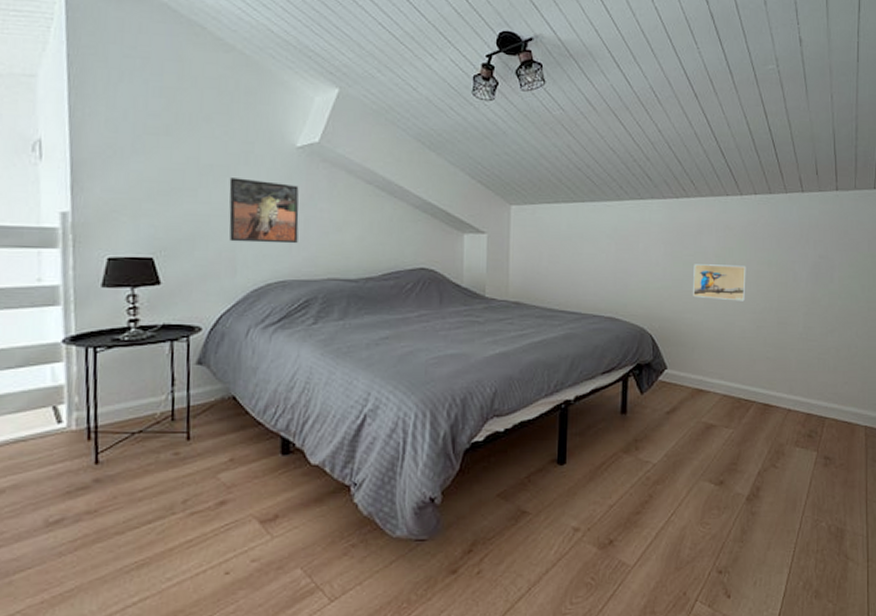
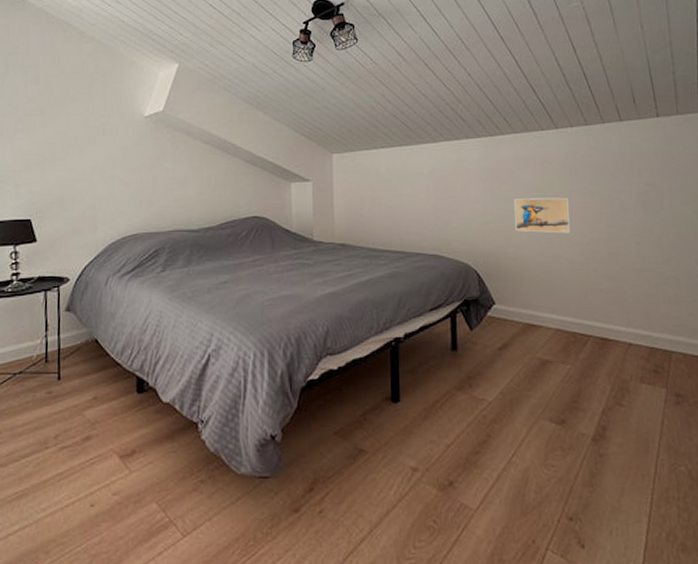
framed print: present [229,178,299,244] -> none [90,146,148,202]

